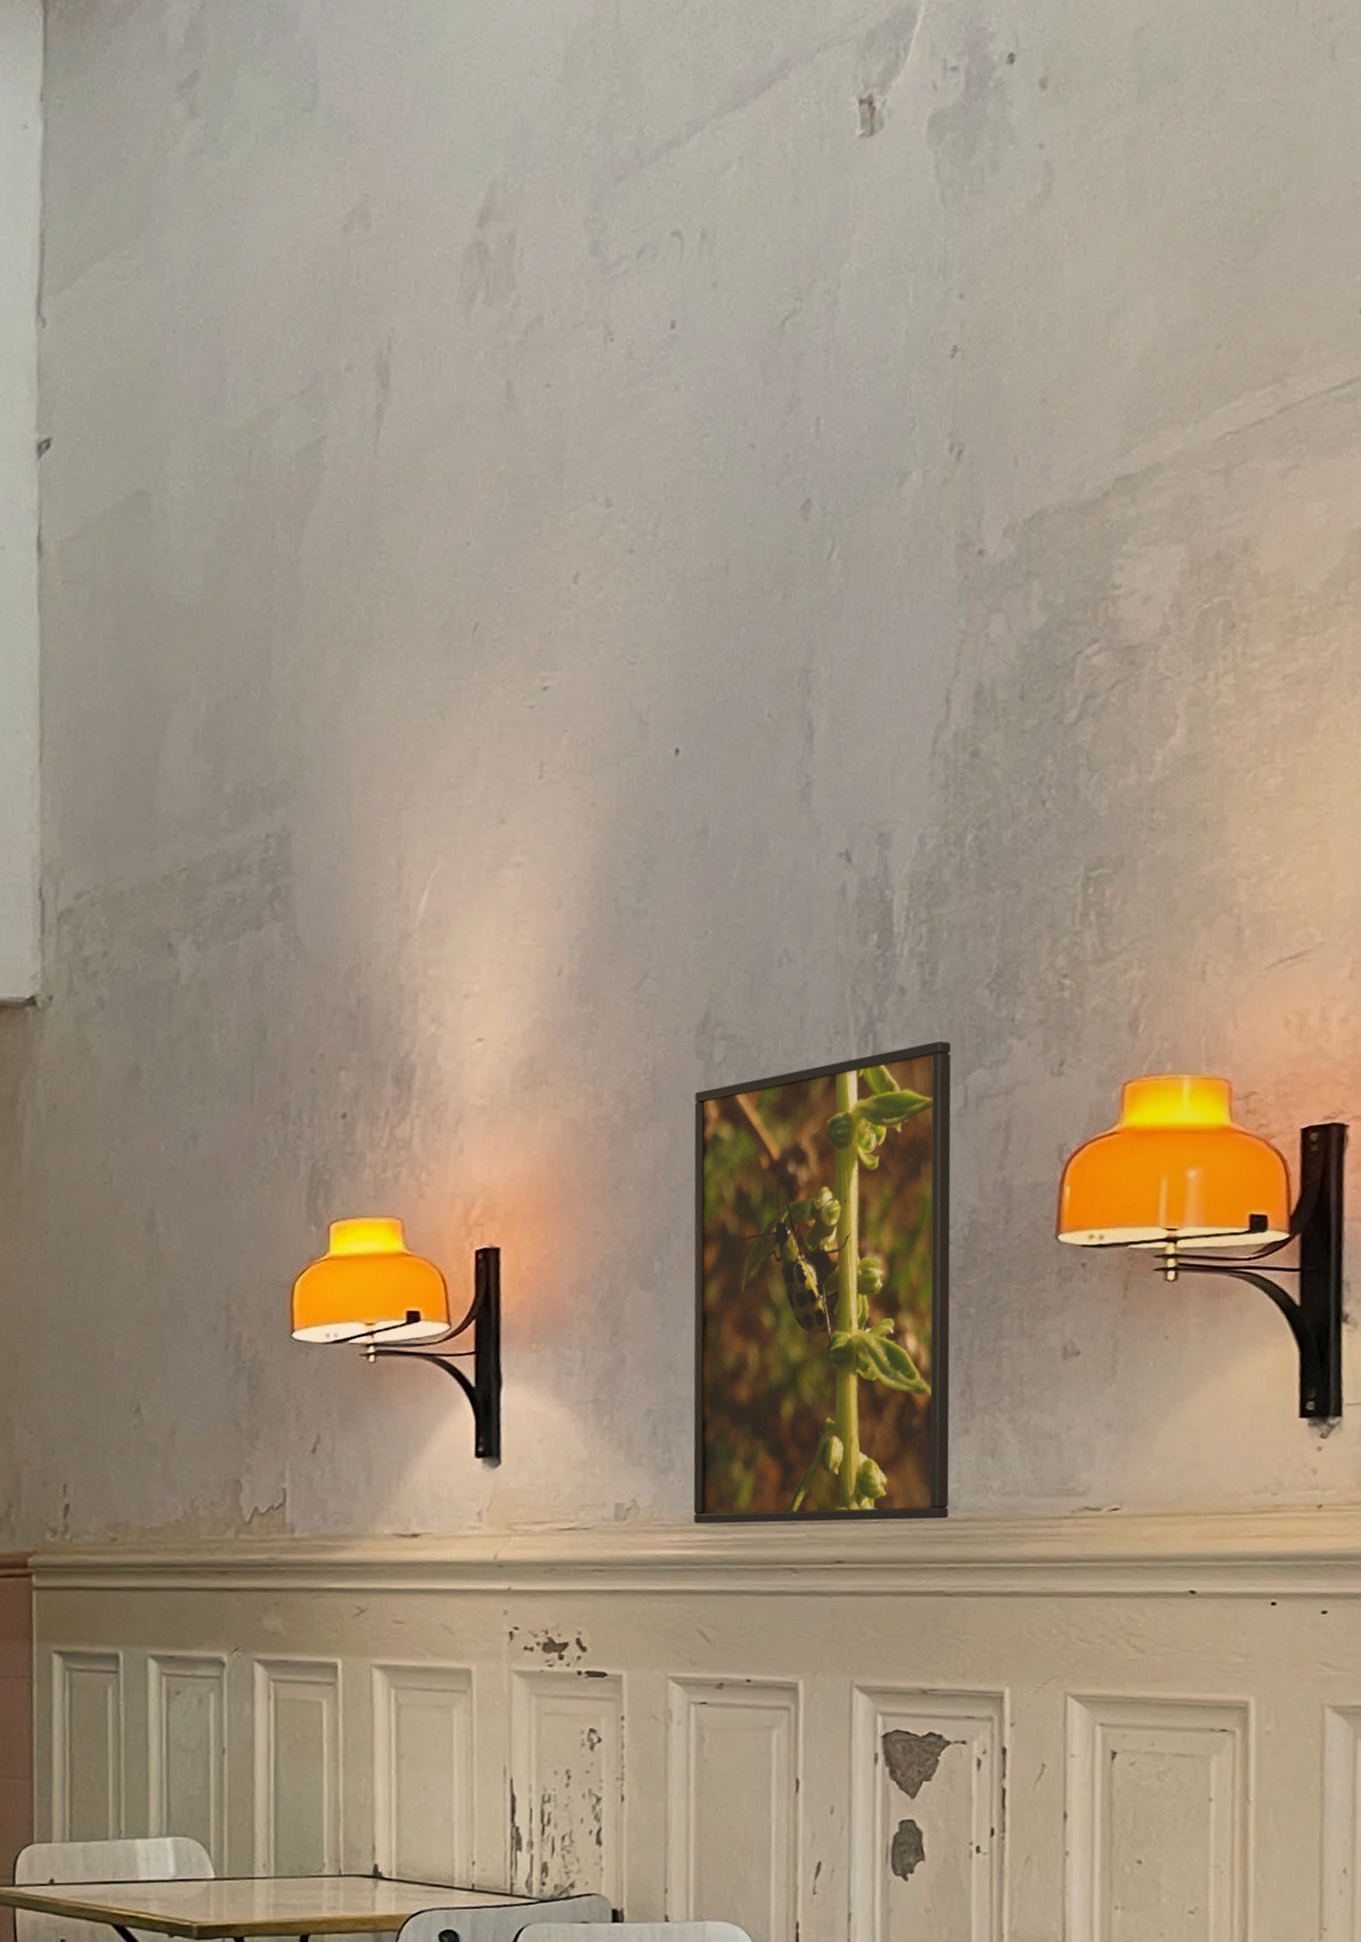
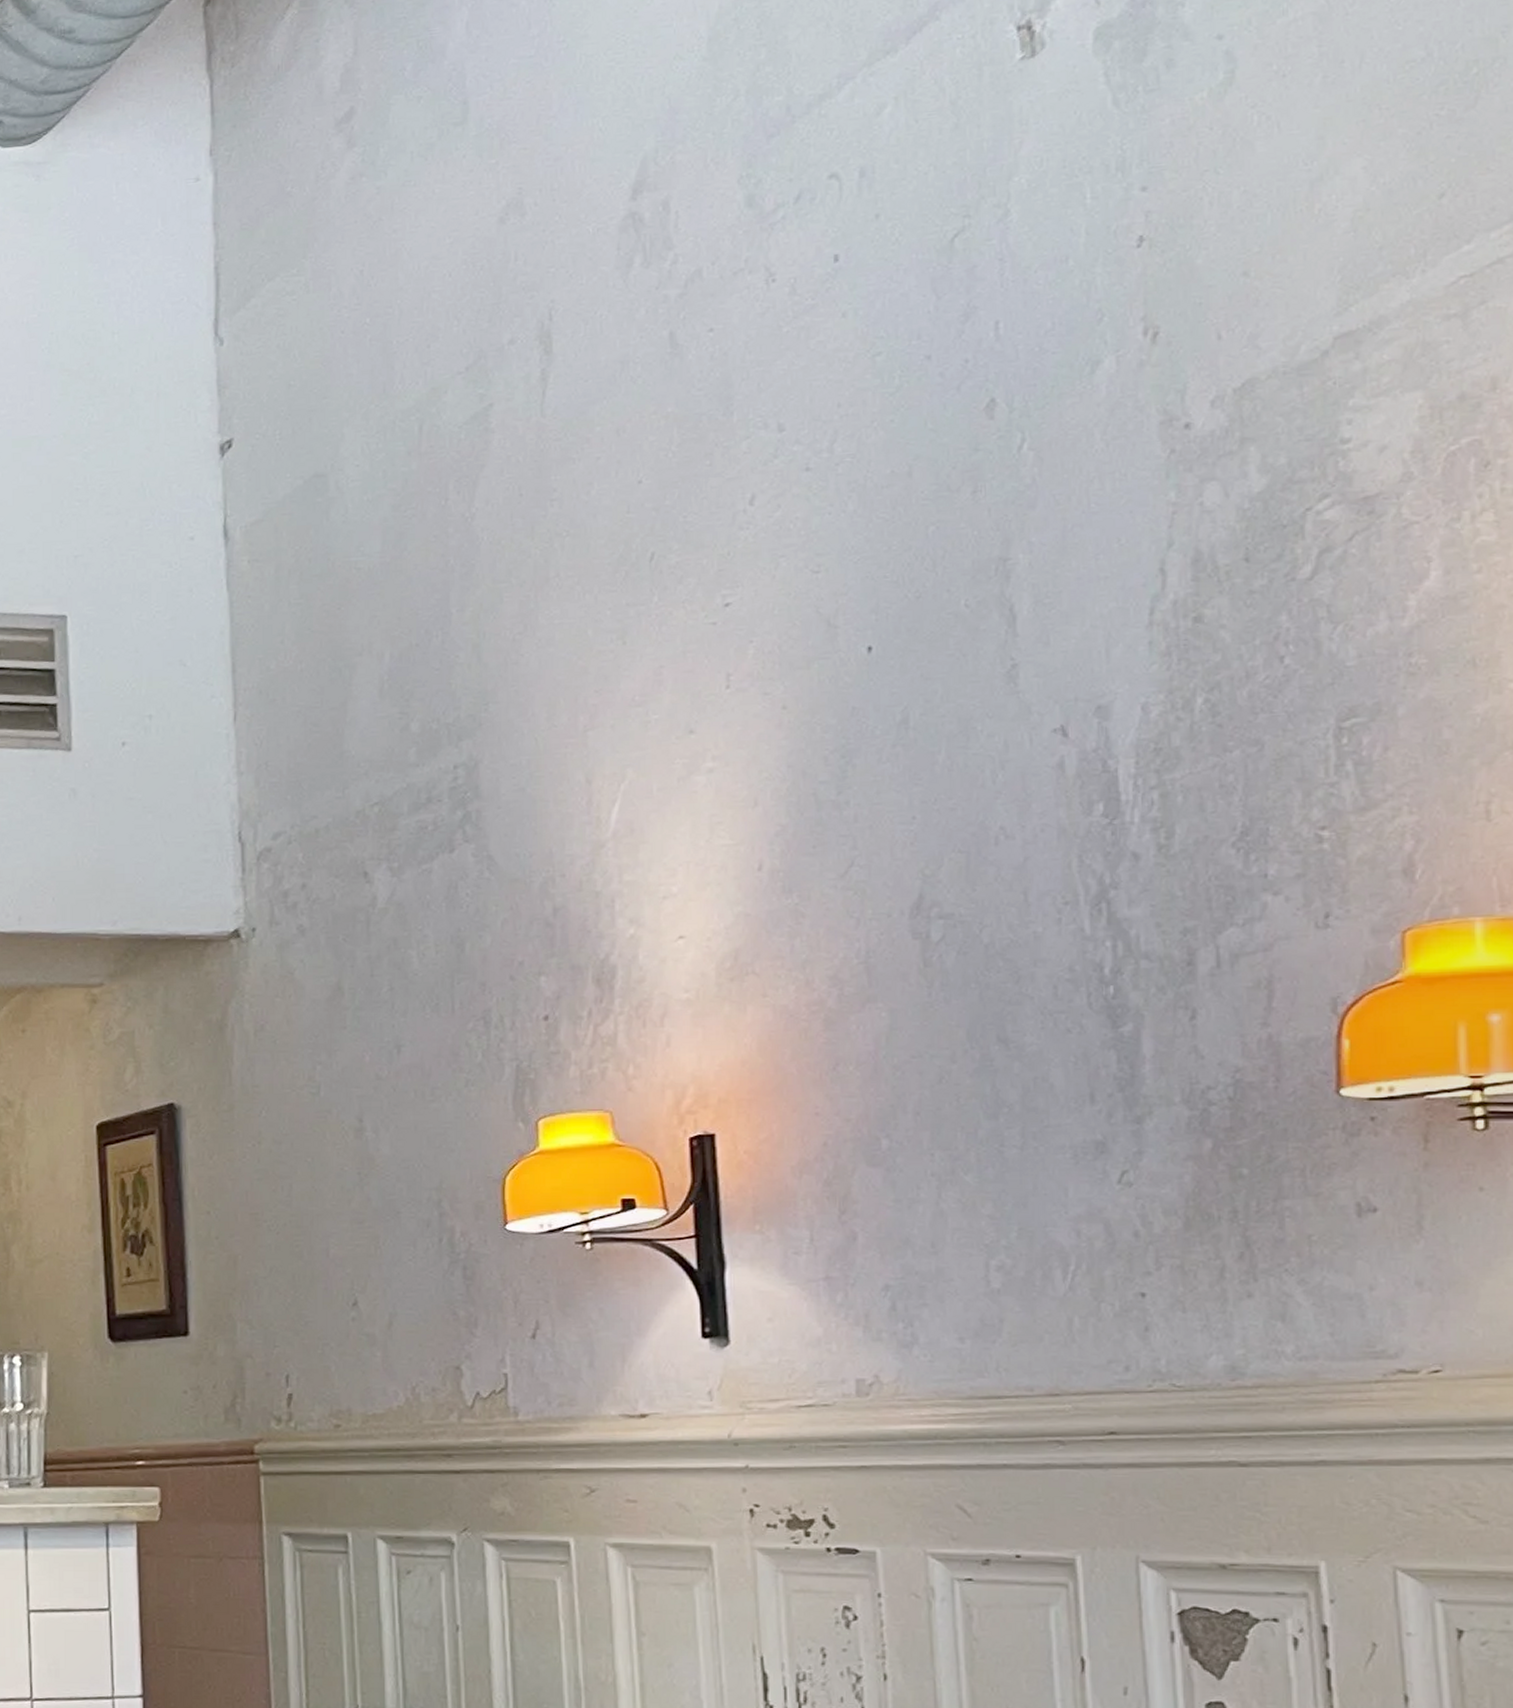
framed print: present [693,1041,952,1525] -> none [913,903,1236,1398]

